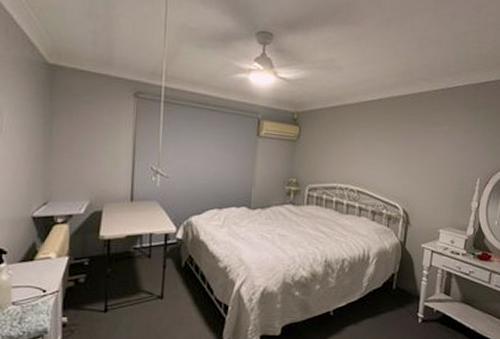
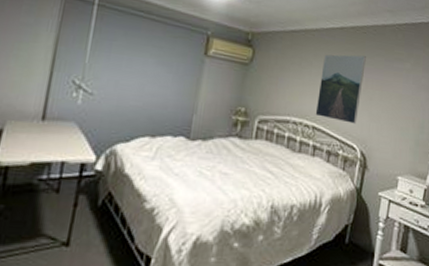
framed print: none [359,123,404,186] -> present [315,54,366,124]

